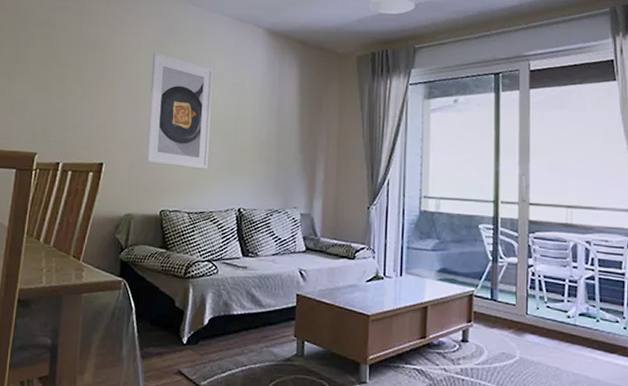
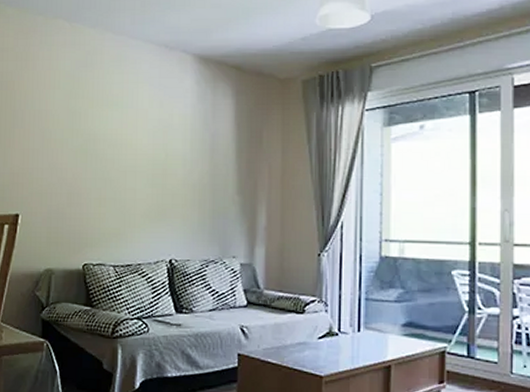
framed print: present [146,52,214,169] -> none [65,88,137,217]

